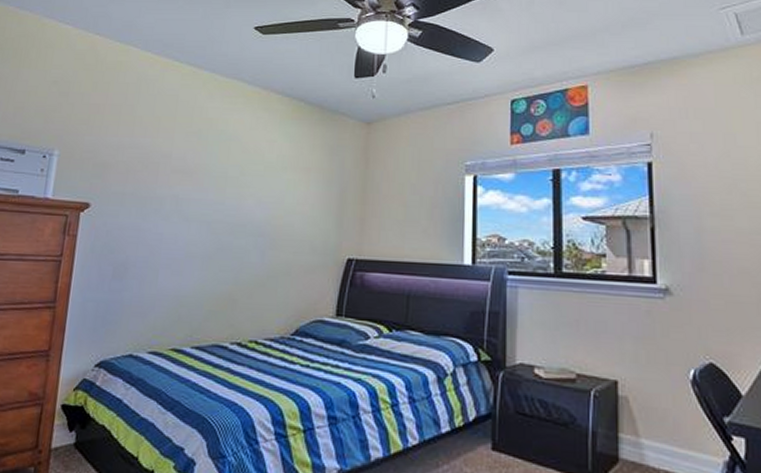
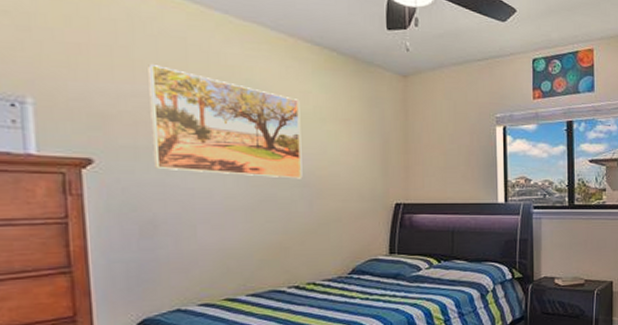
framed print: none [134,120,265,228] -> present [148,65,303,179]

